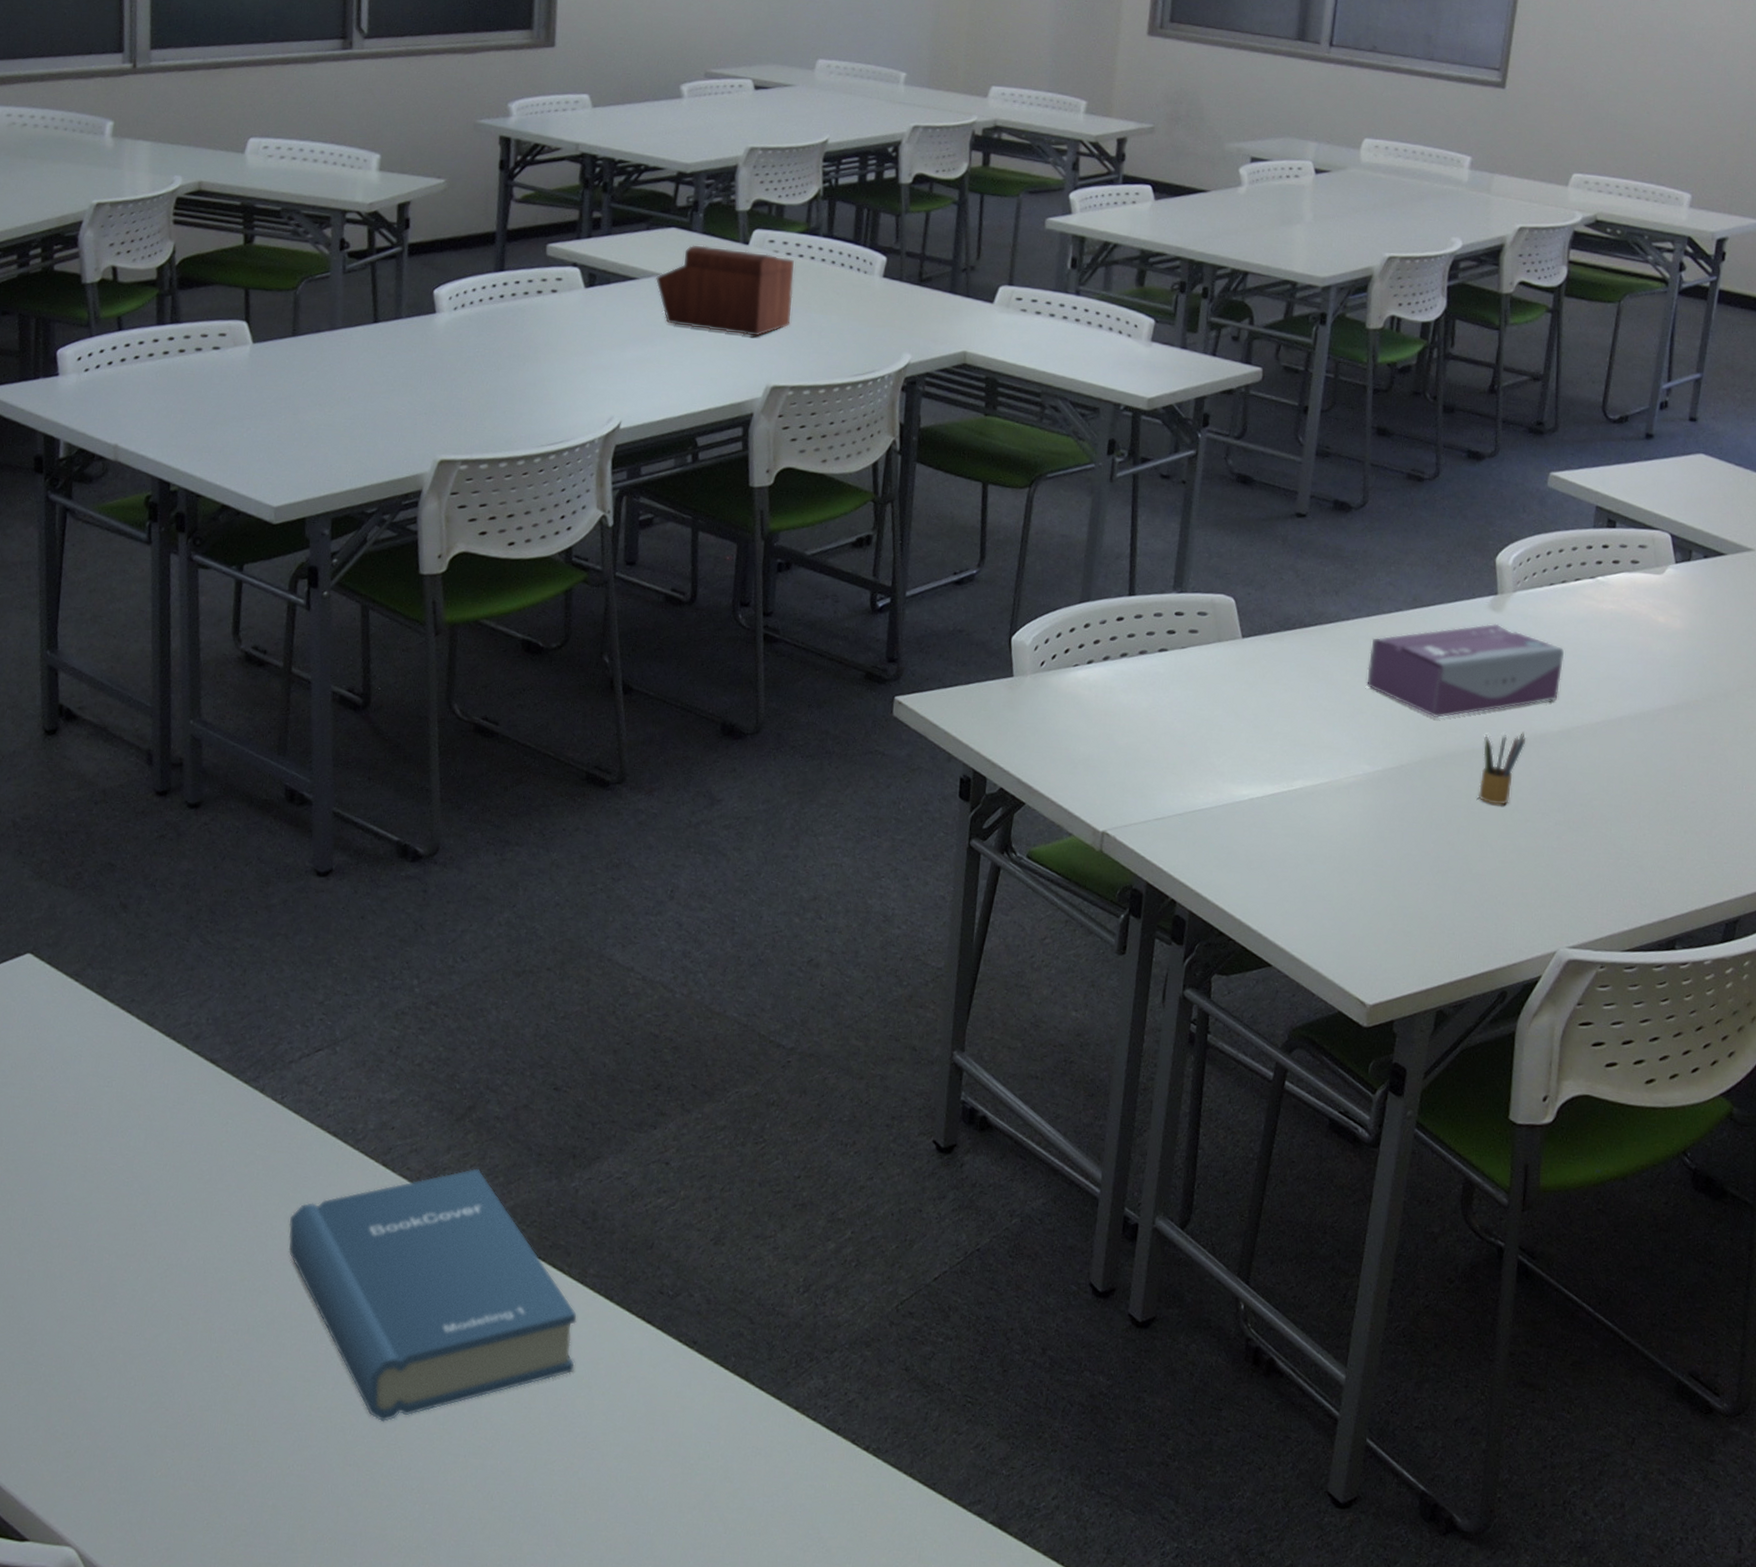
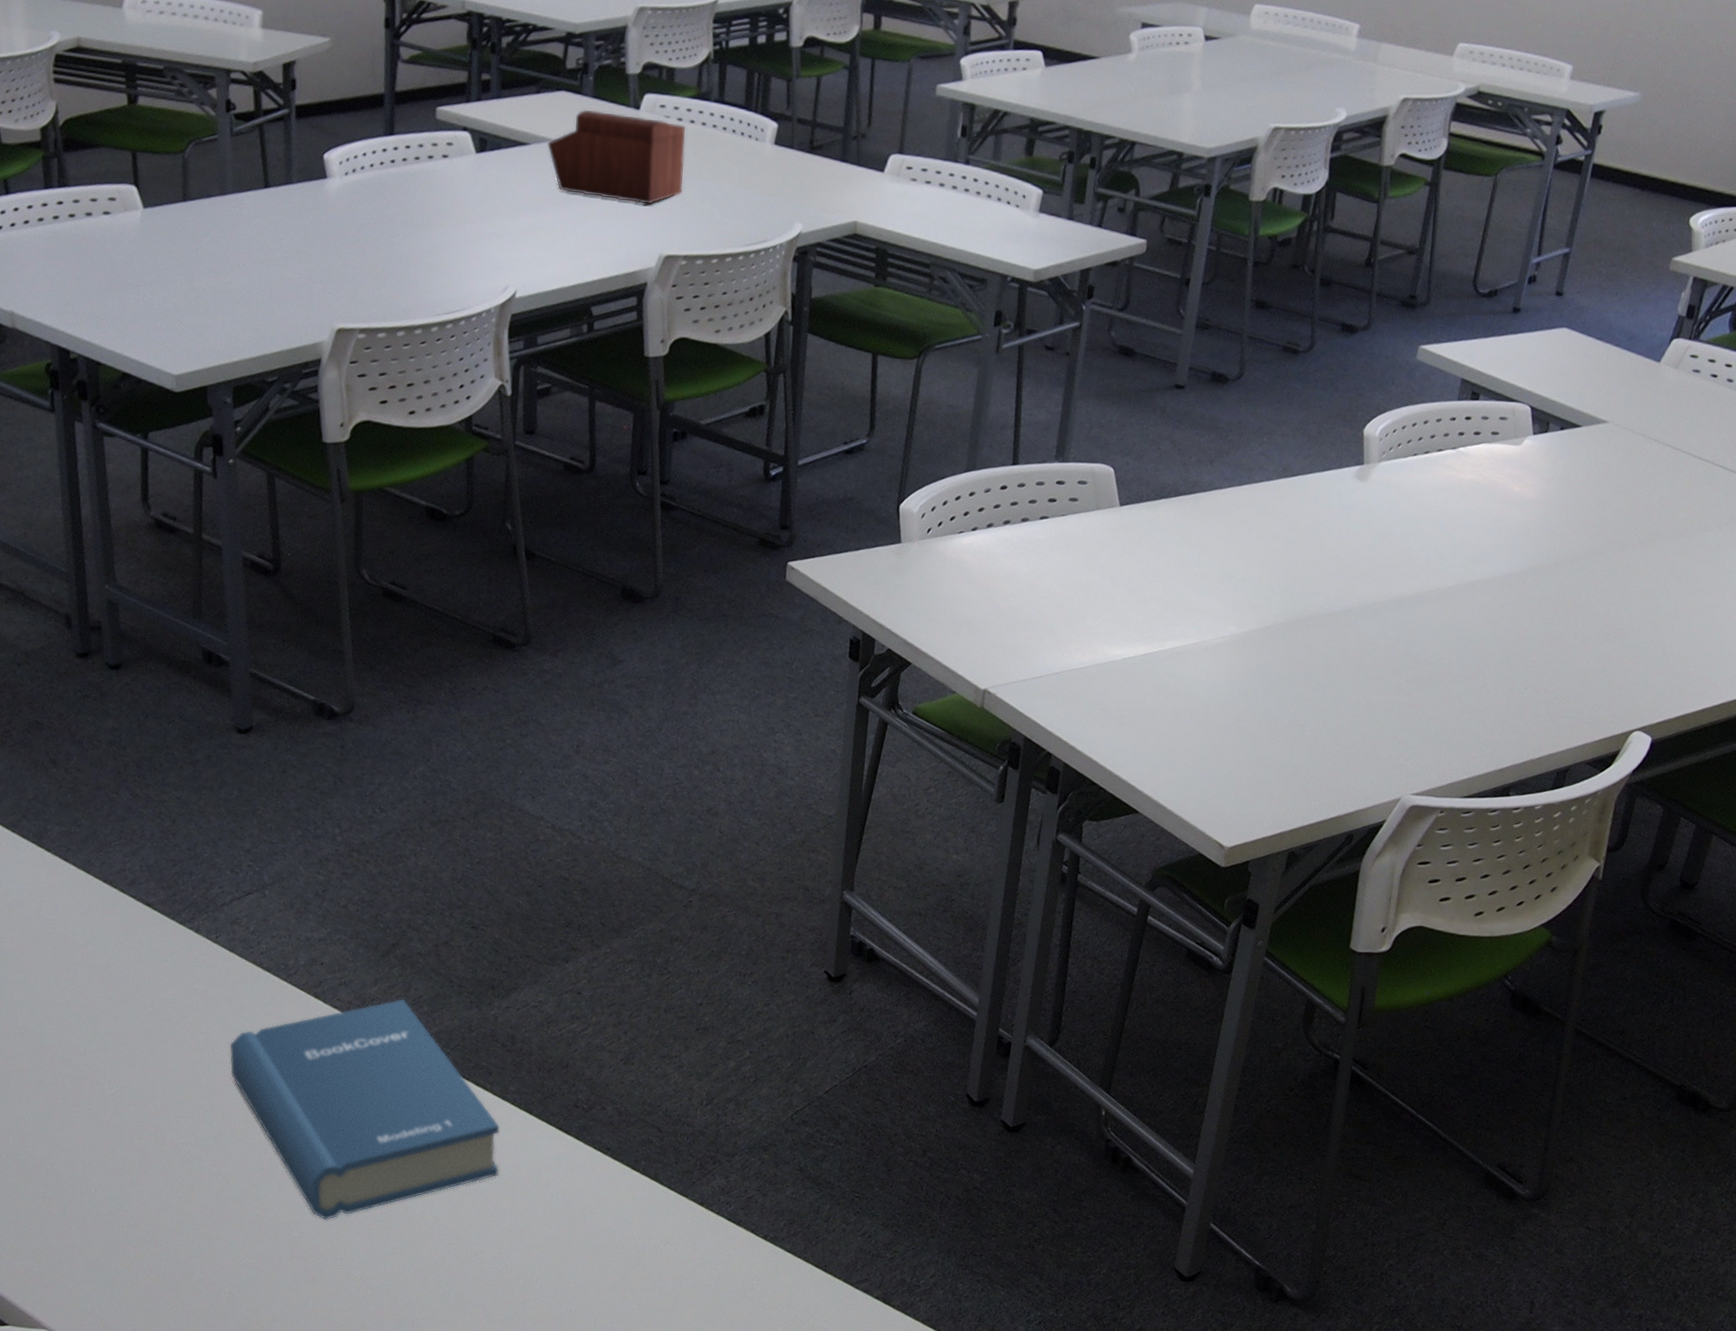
tissue box: present [1366,623,1564,719] -> none [1236,492,1423,583]
pencil box: present [1478,732,1526,805] -> none [1335,595,1384,664]

